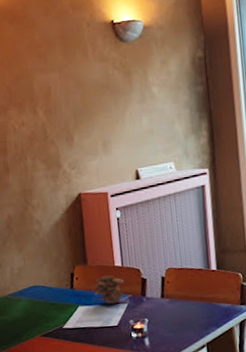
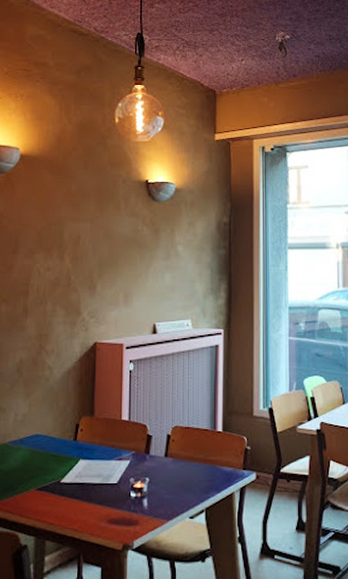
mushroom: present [94,275,125,305] -> none [98,429,130,460]

